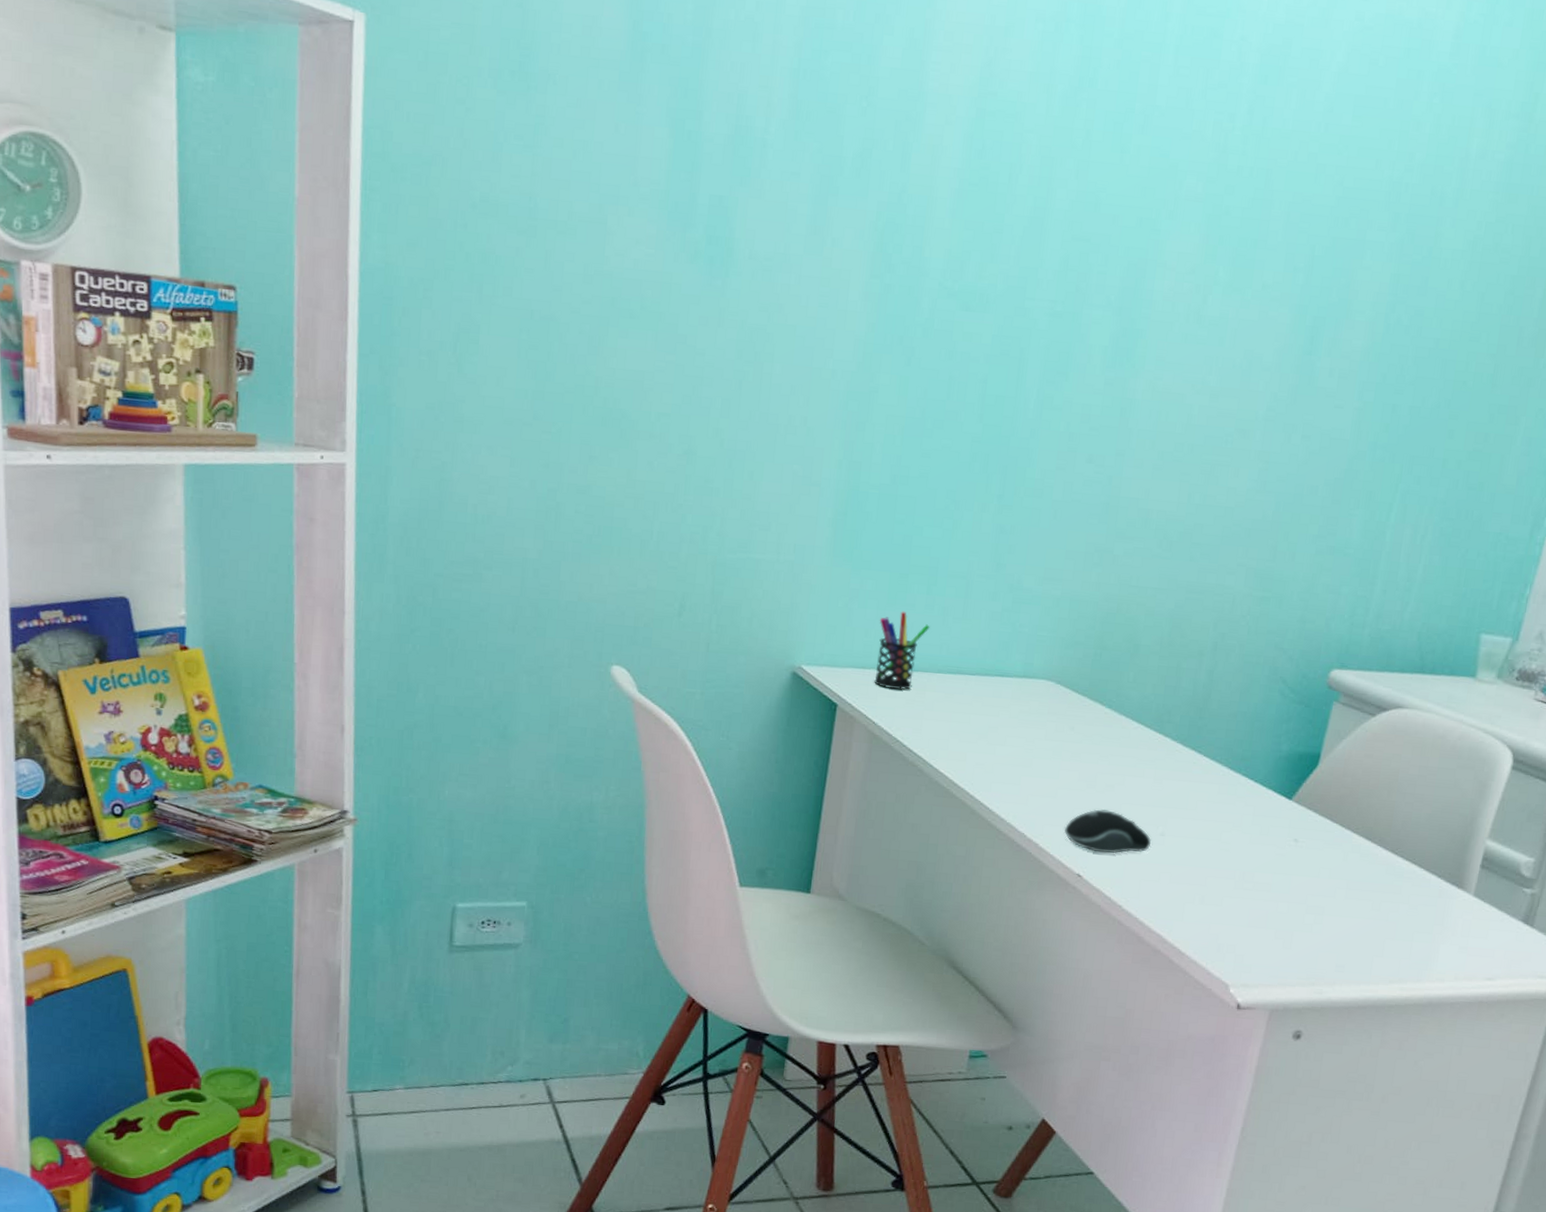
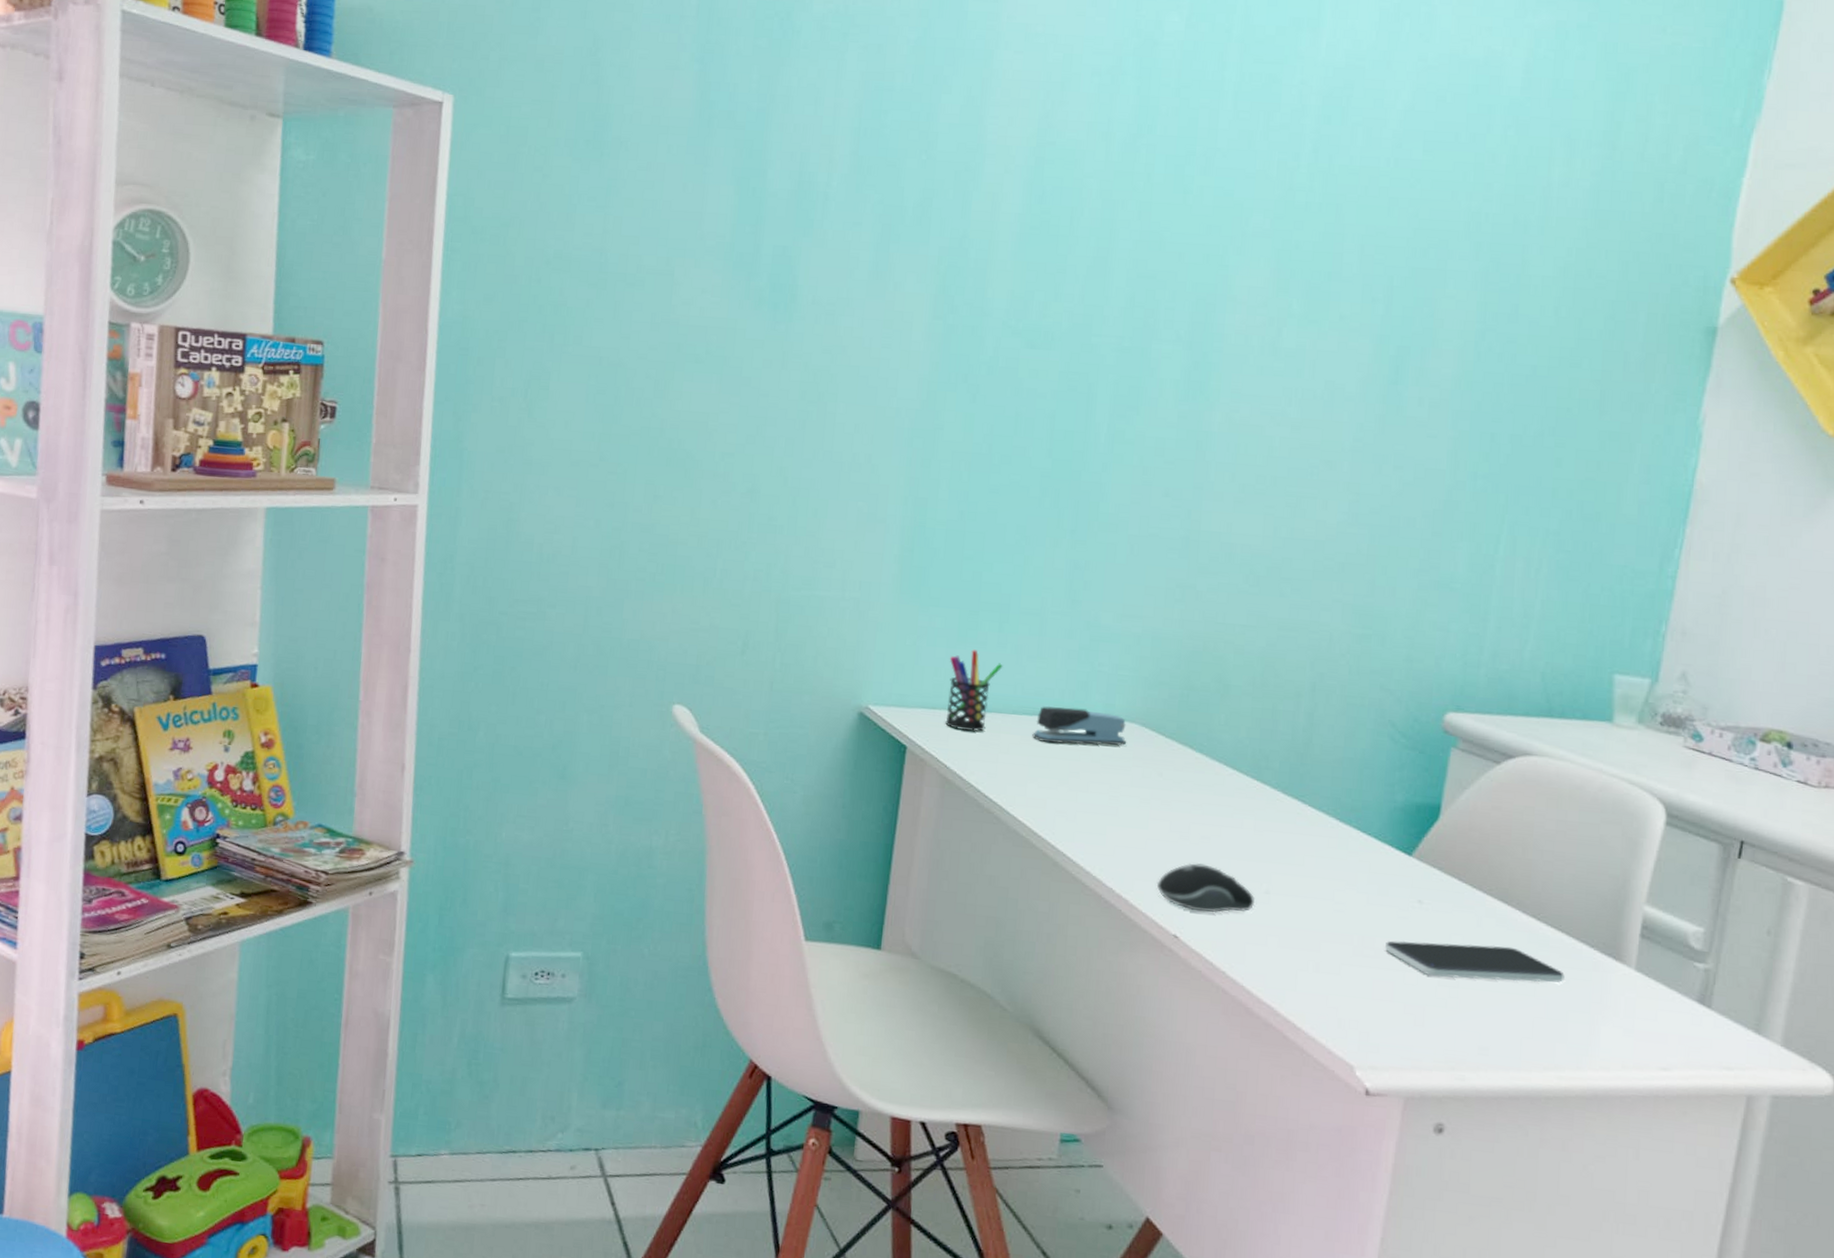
stapler: none [955,665,1043,702] -> present [1032,706,1127,746]
smartphone: none [1262,875,1414,909] -> present [1384,940,1565,983]

